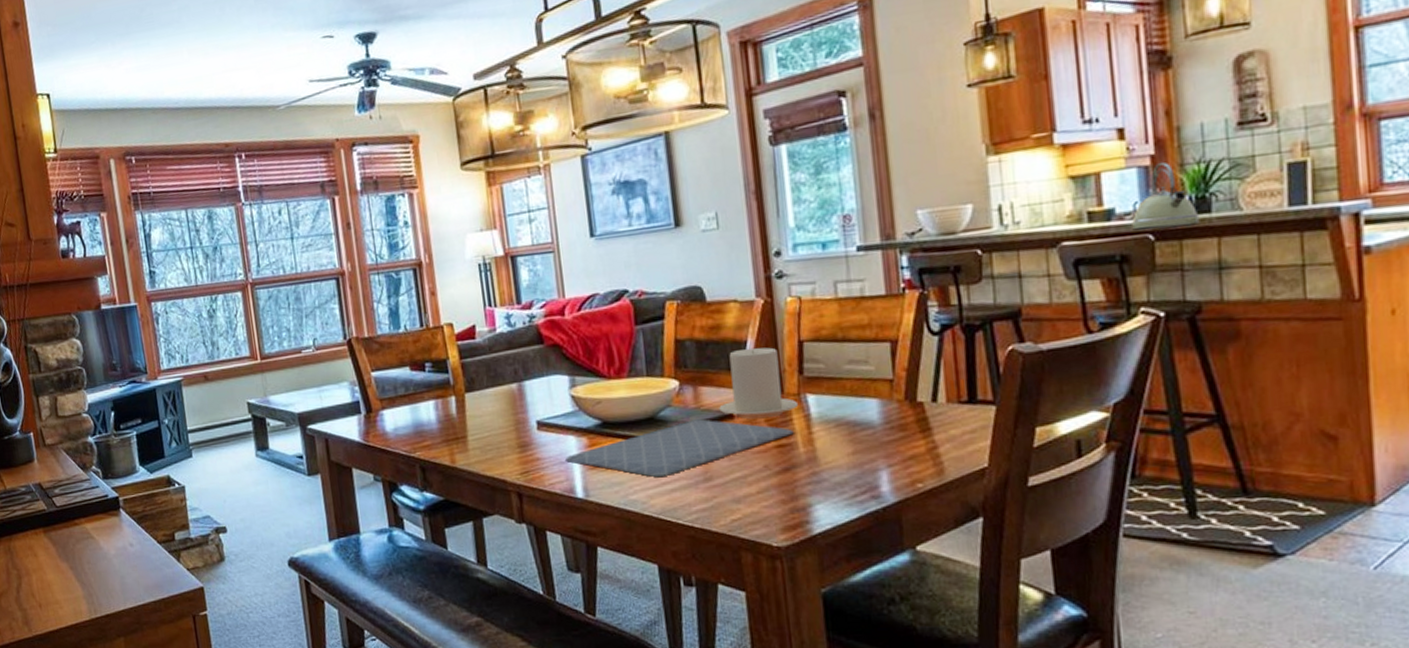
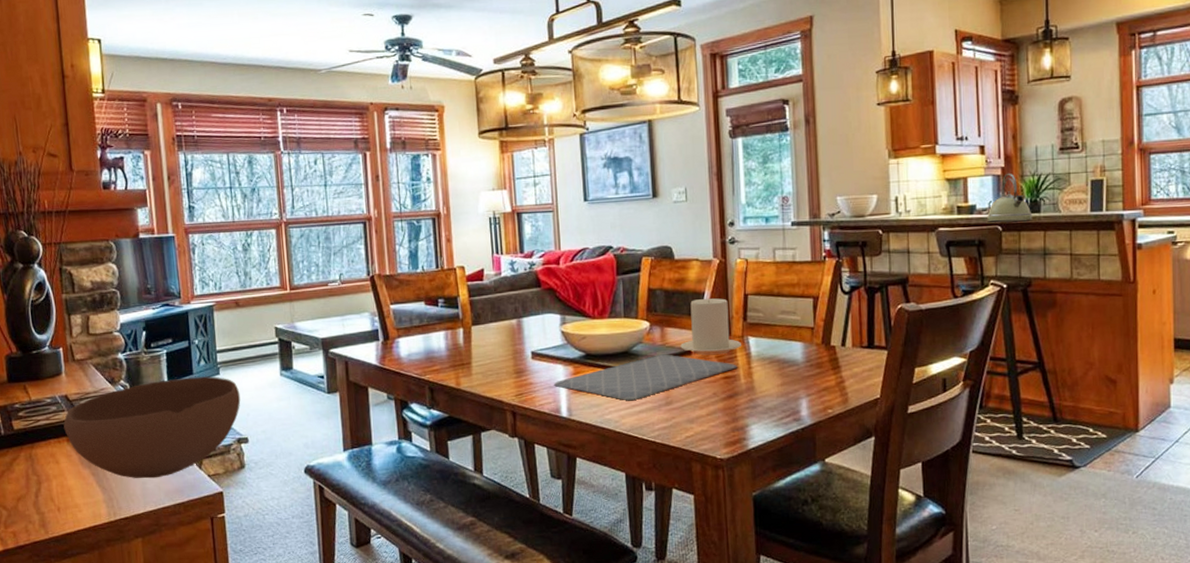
decorative bowl: none [39,459,216,573] -> present [63,376,241,479]

